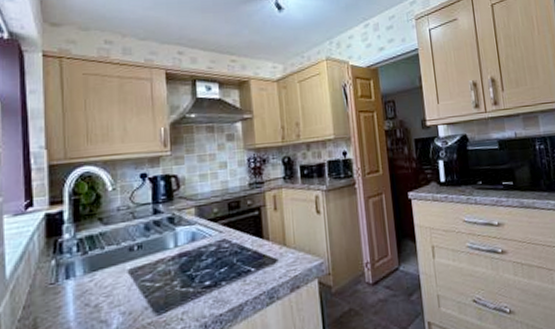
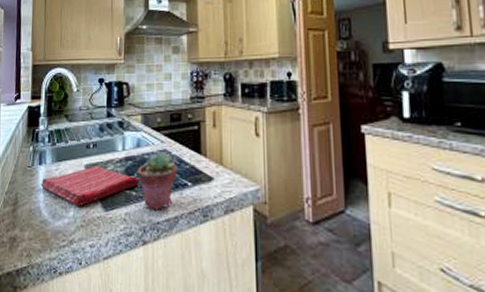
dish towel: none [69,268,196,318] -> present [40,166,139,207]
potted succulent: none [194,243,239,304] -> present [137,153,177,211]

